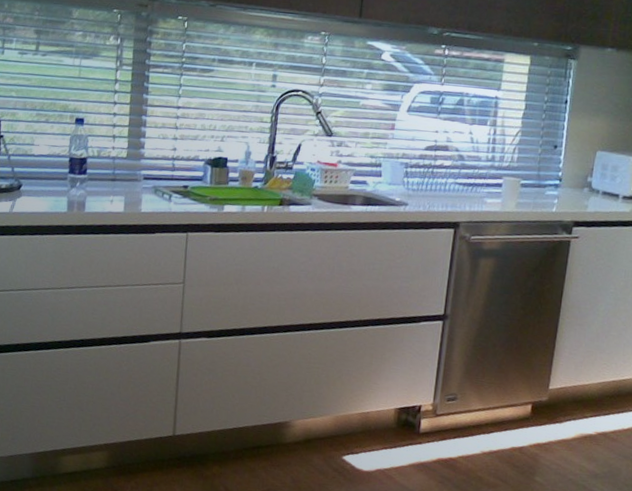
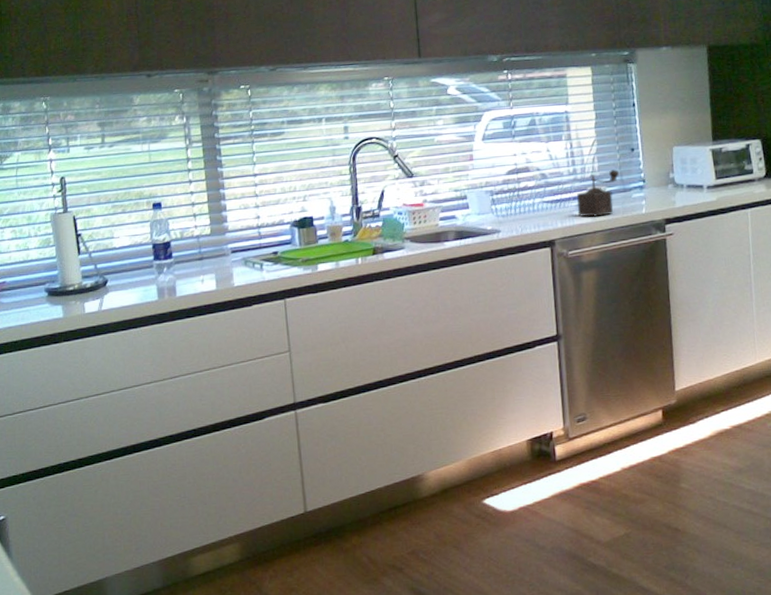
pepper mill: none [487,162,537,208] -> present [577,168,619,217]

